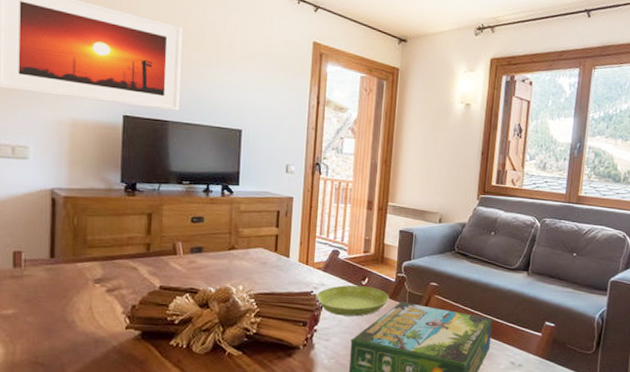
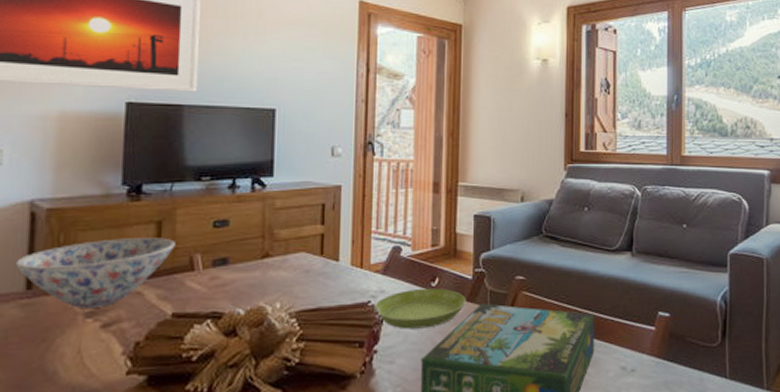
bowl: none [42,224,162,276] -> present [16,238,175,308]

